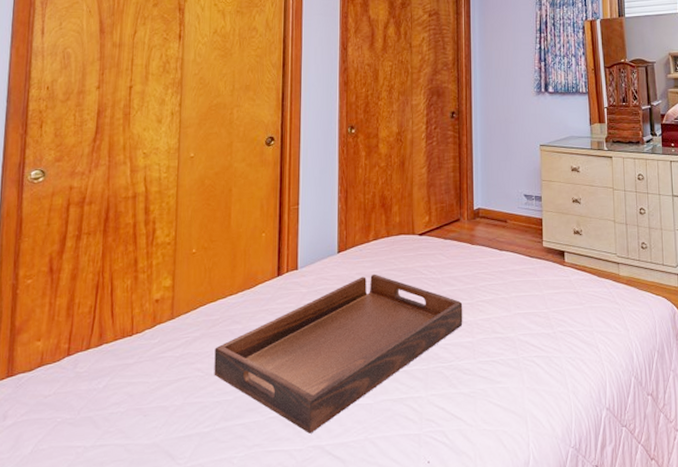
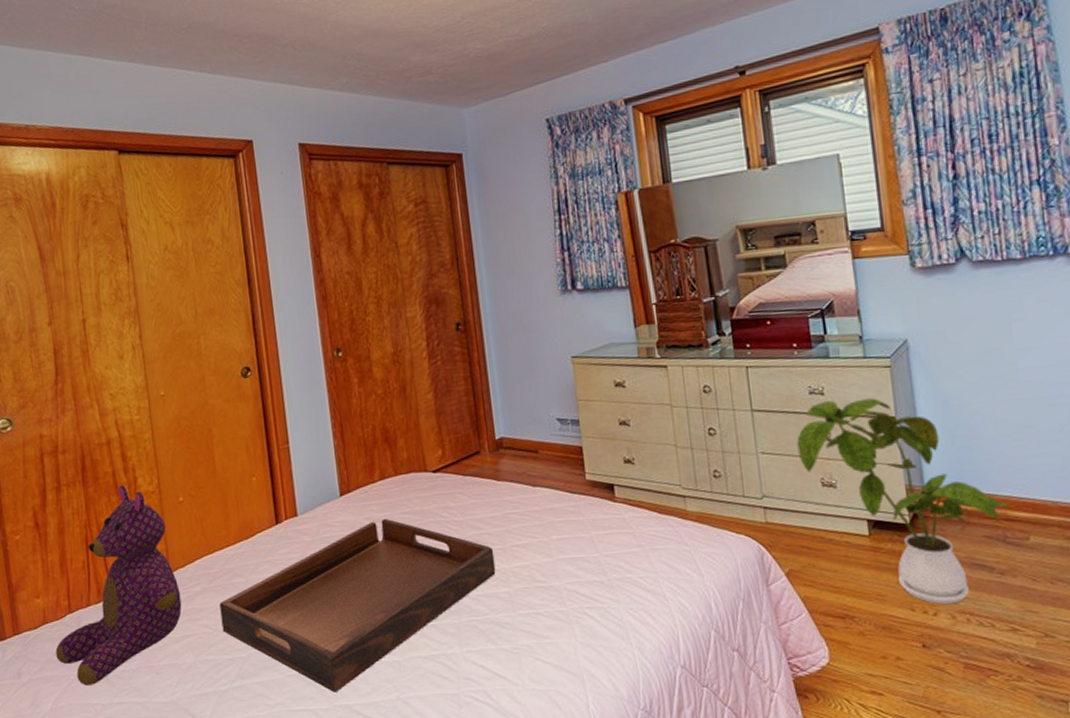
teddy bear: none [46,235,180,428] -> present [55,485,182,685]

